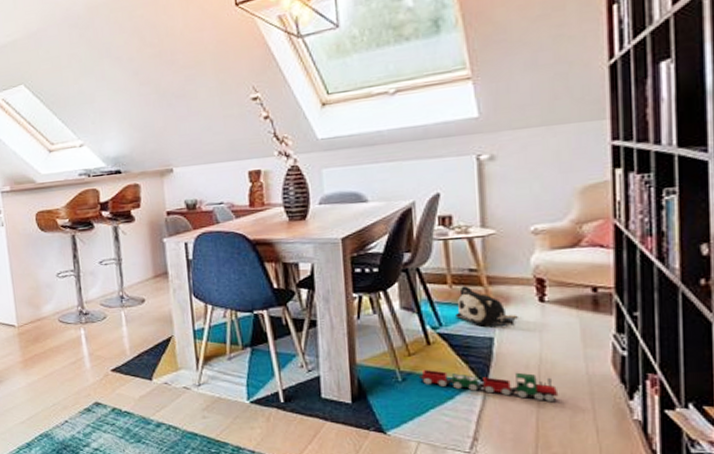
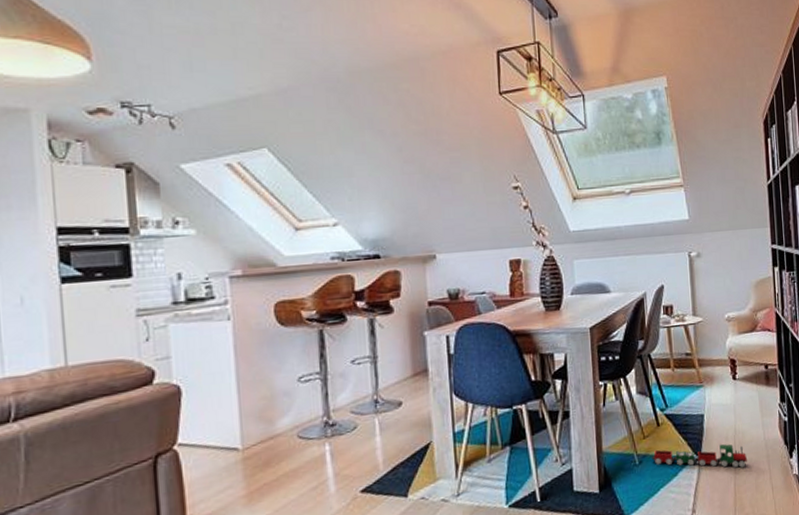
plush toy: present [455,286,518,328] -> none [677,369,719,406]

